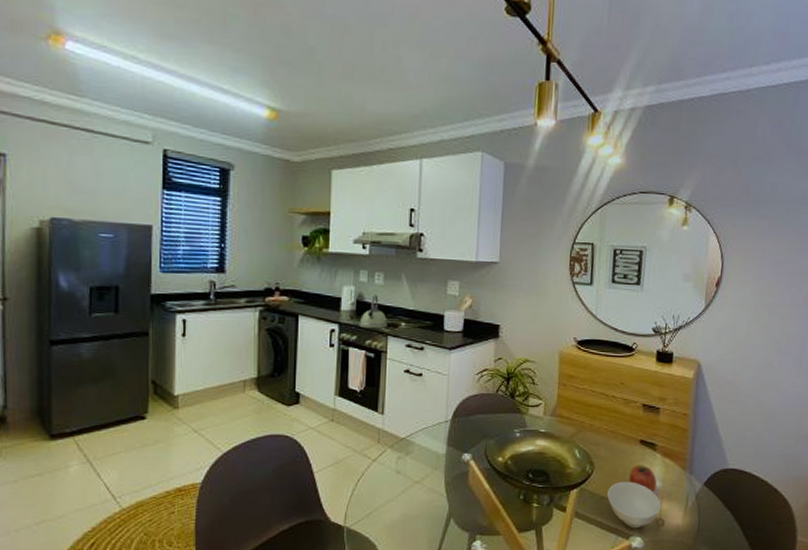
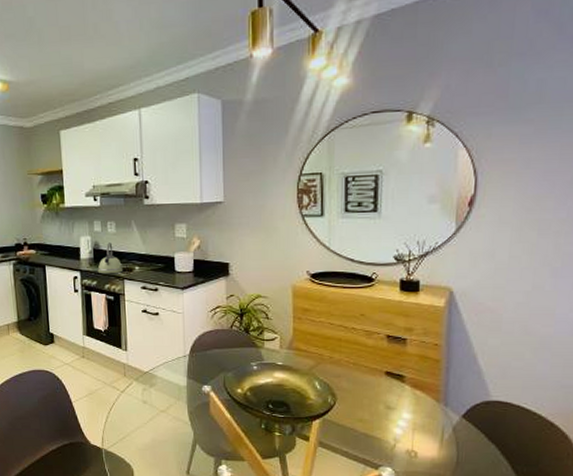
bowl: present [607,481,661,528] -> none [352,413,412,459]
fruit: present [628,465,657,493] -> none [374,396,406,425]

